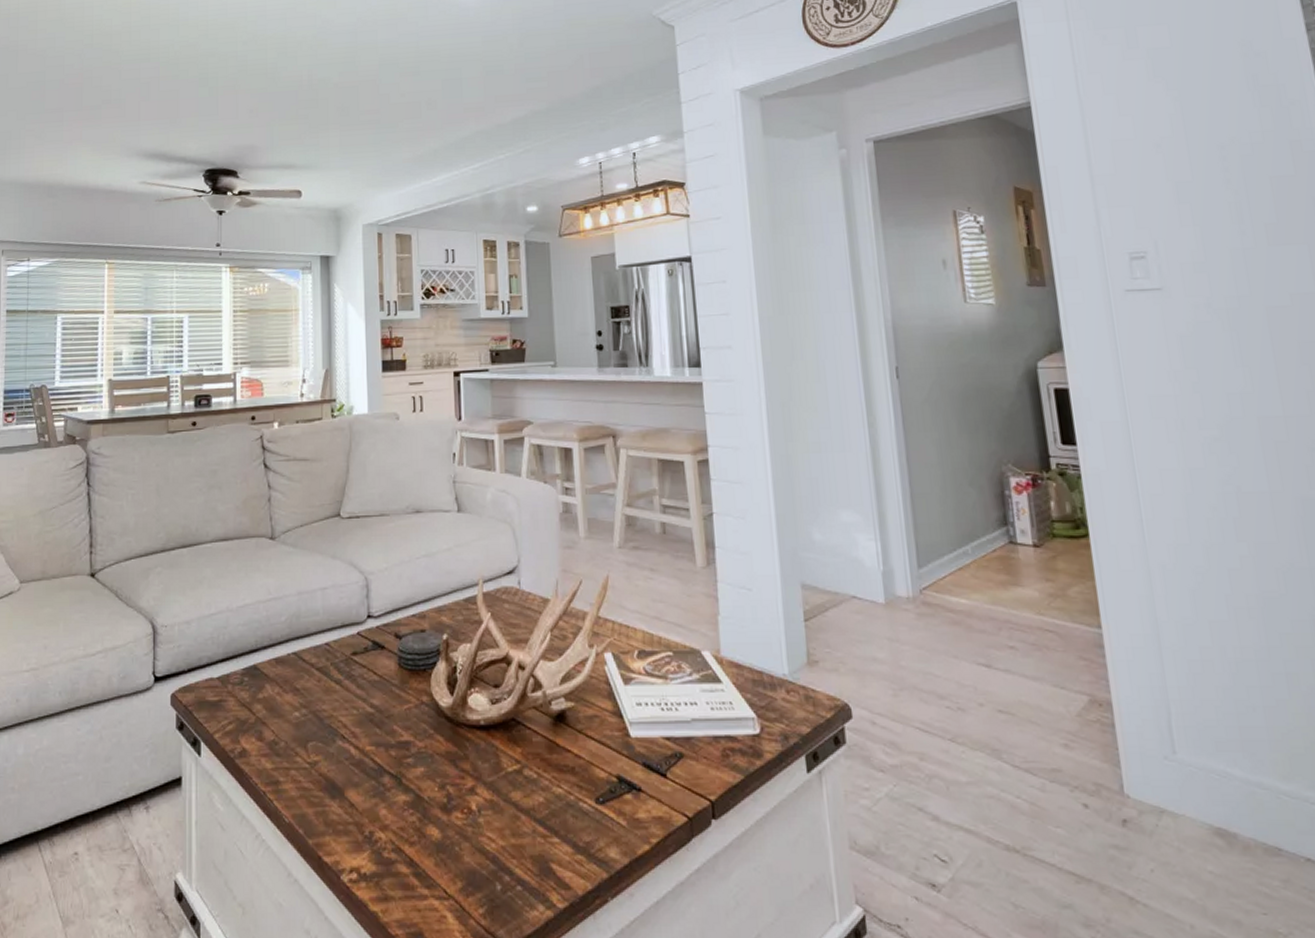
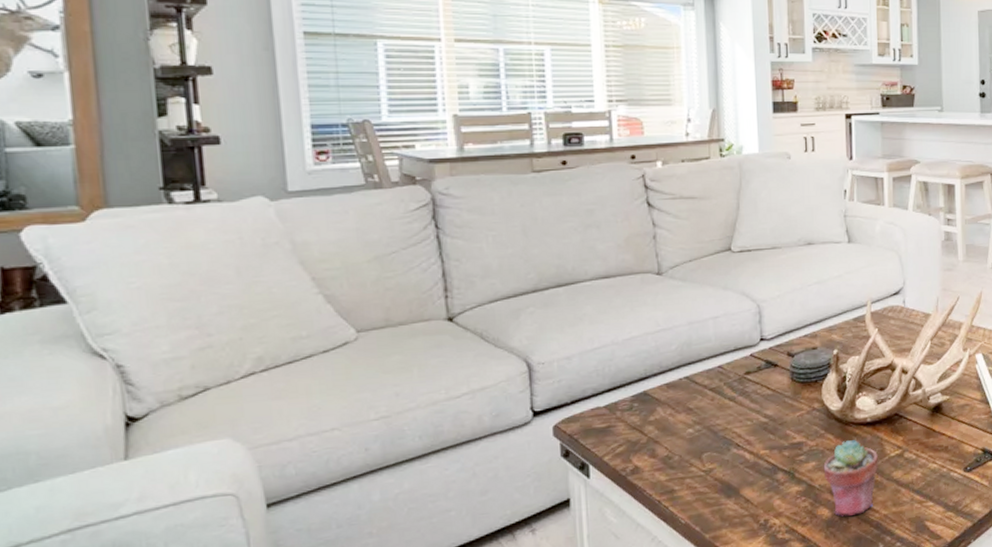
potted succulent: none [432,744,495,841] -> present [823,439,879,517]

